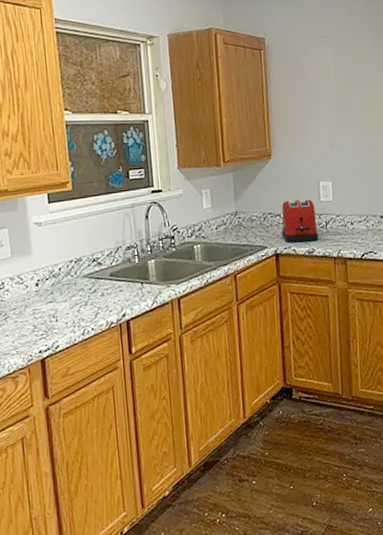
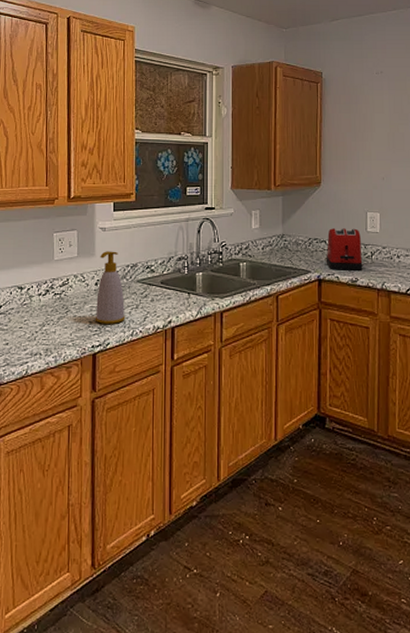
soap bottle: none [38,247,74,327] -> present [95,251,126,324]

